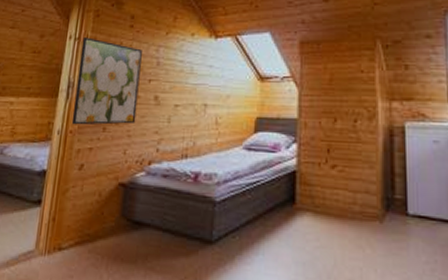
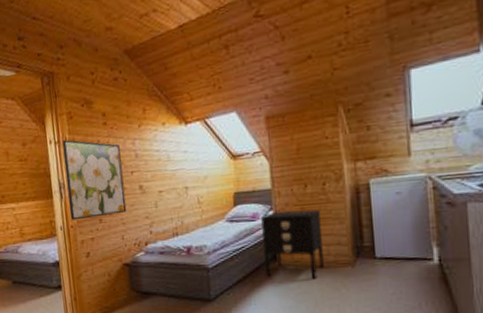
nightstand: none [281,144,350,232] -> present [260,209,324,279]

